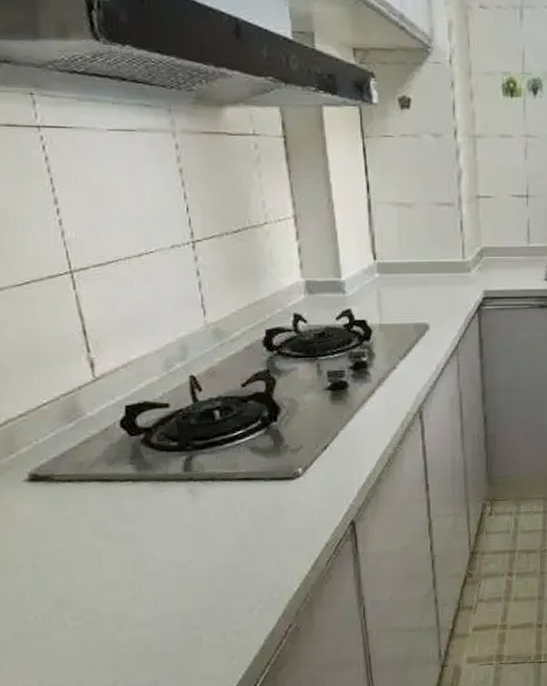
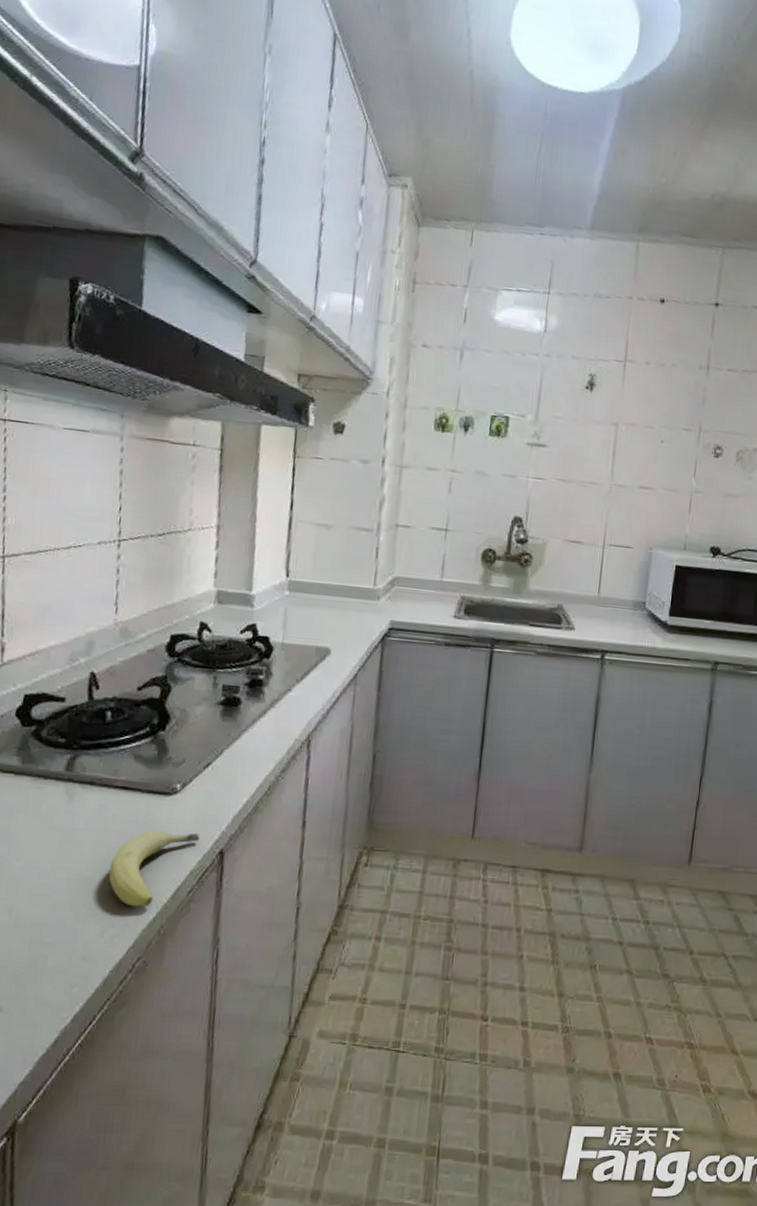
fruit: none [246,509,330,583] -> present [108,830,200,908]

